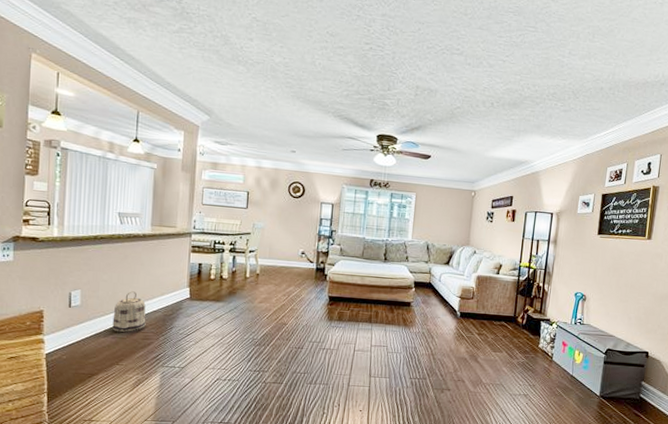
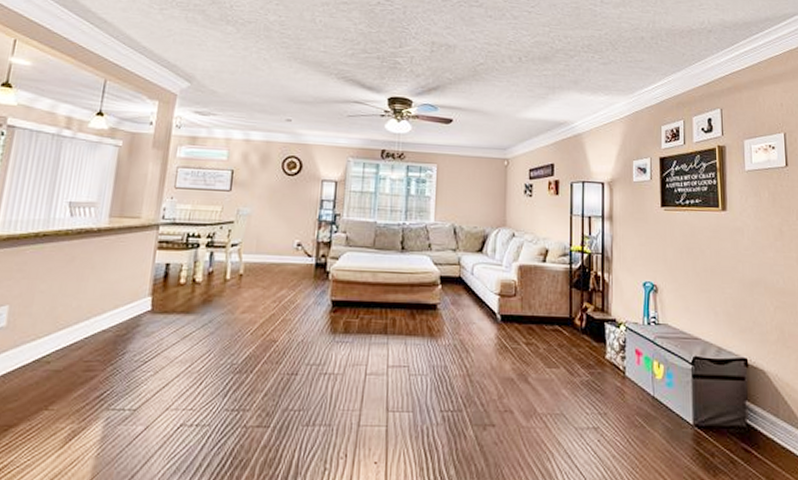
basket: present [112,291,146,332] -> none [44,304,93,362]

